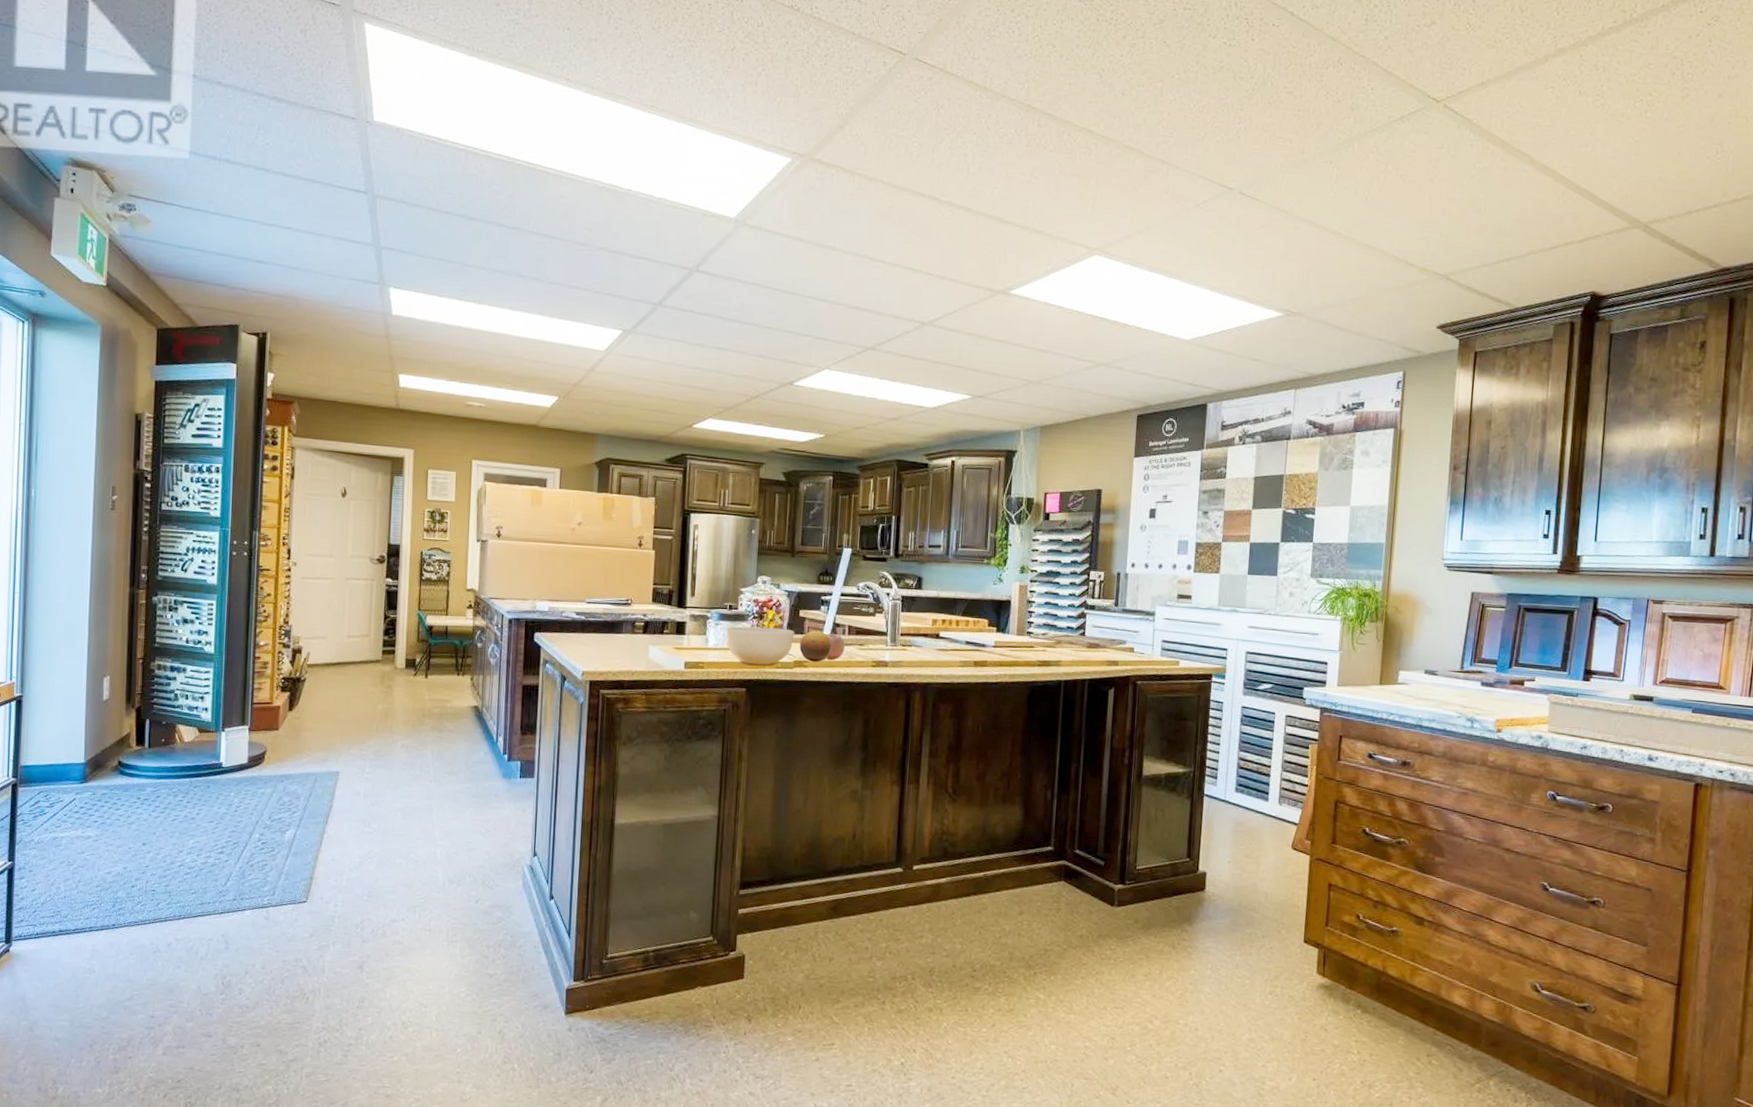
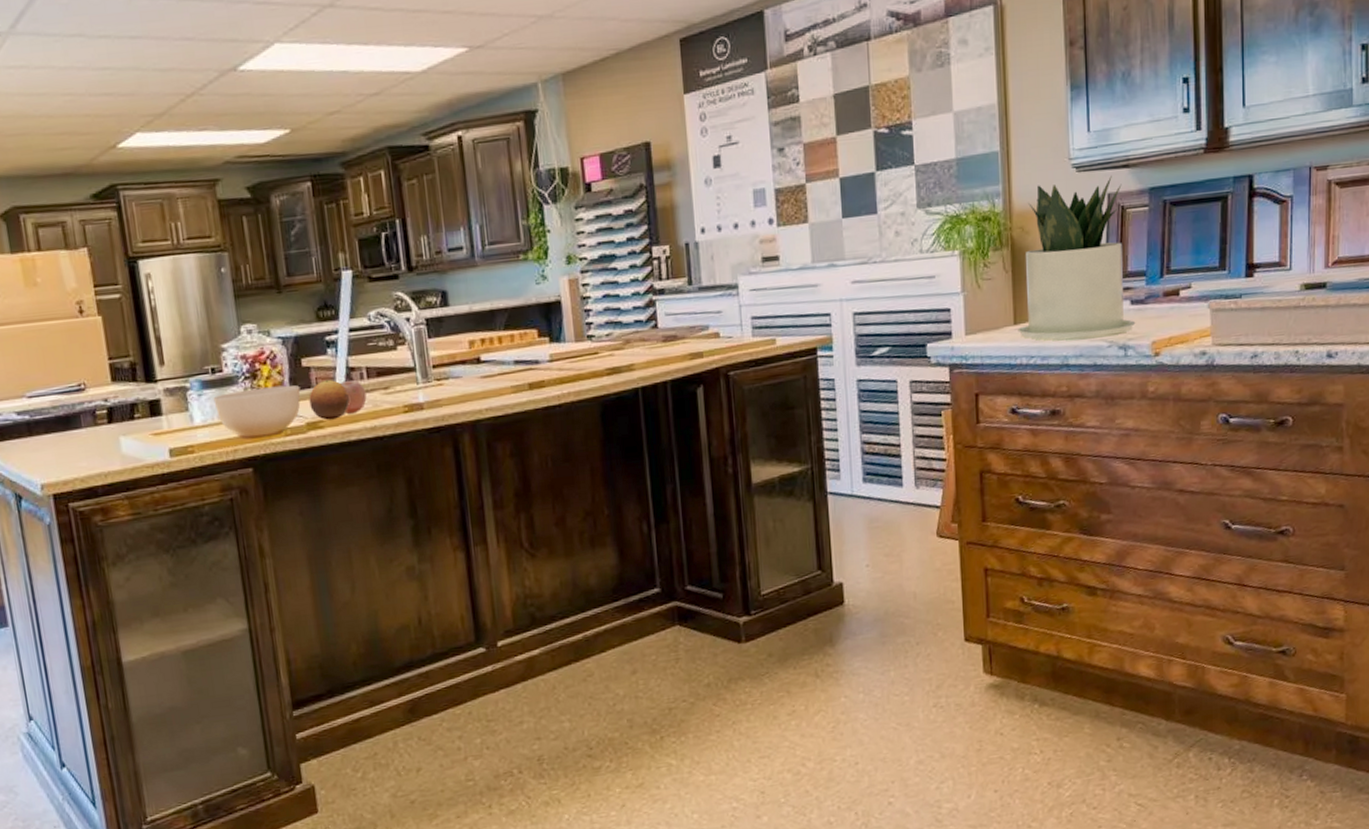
planter: none [1382,575,1485,709] -> present [1018,176,1136,341]

